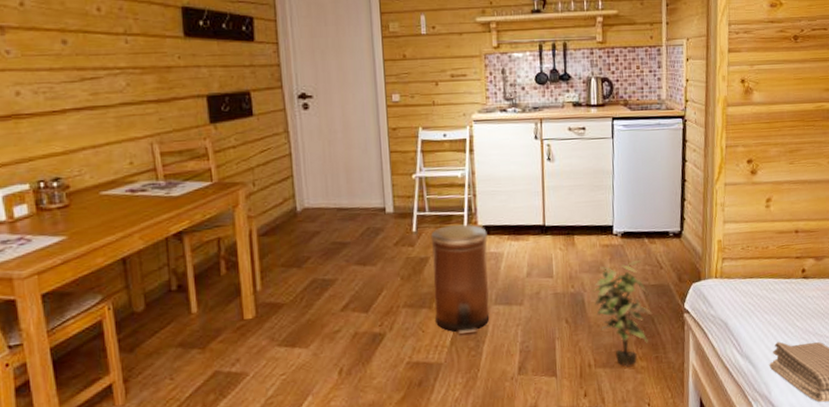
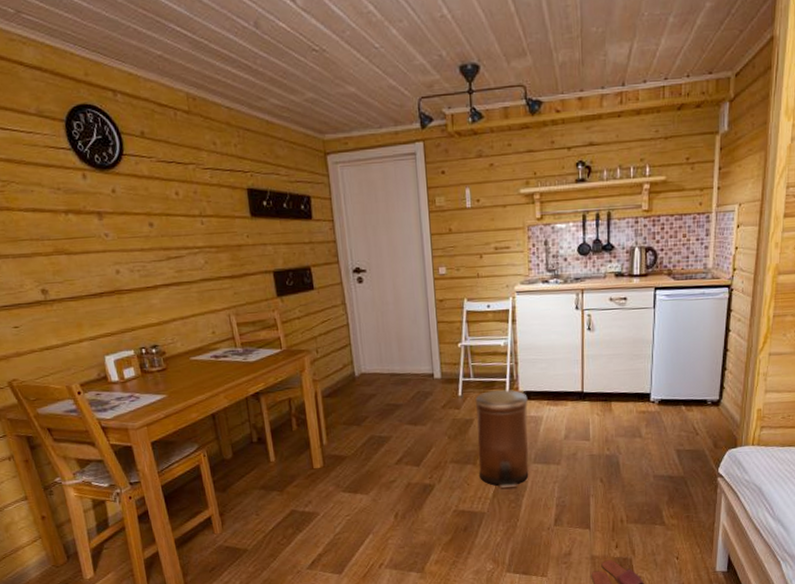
potted plant: present [592,260,653,365] -> none [627,426,686,523]

